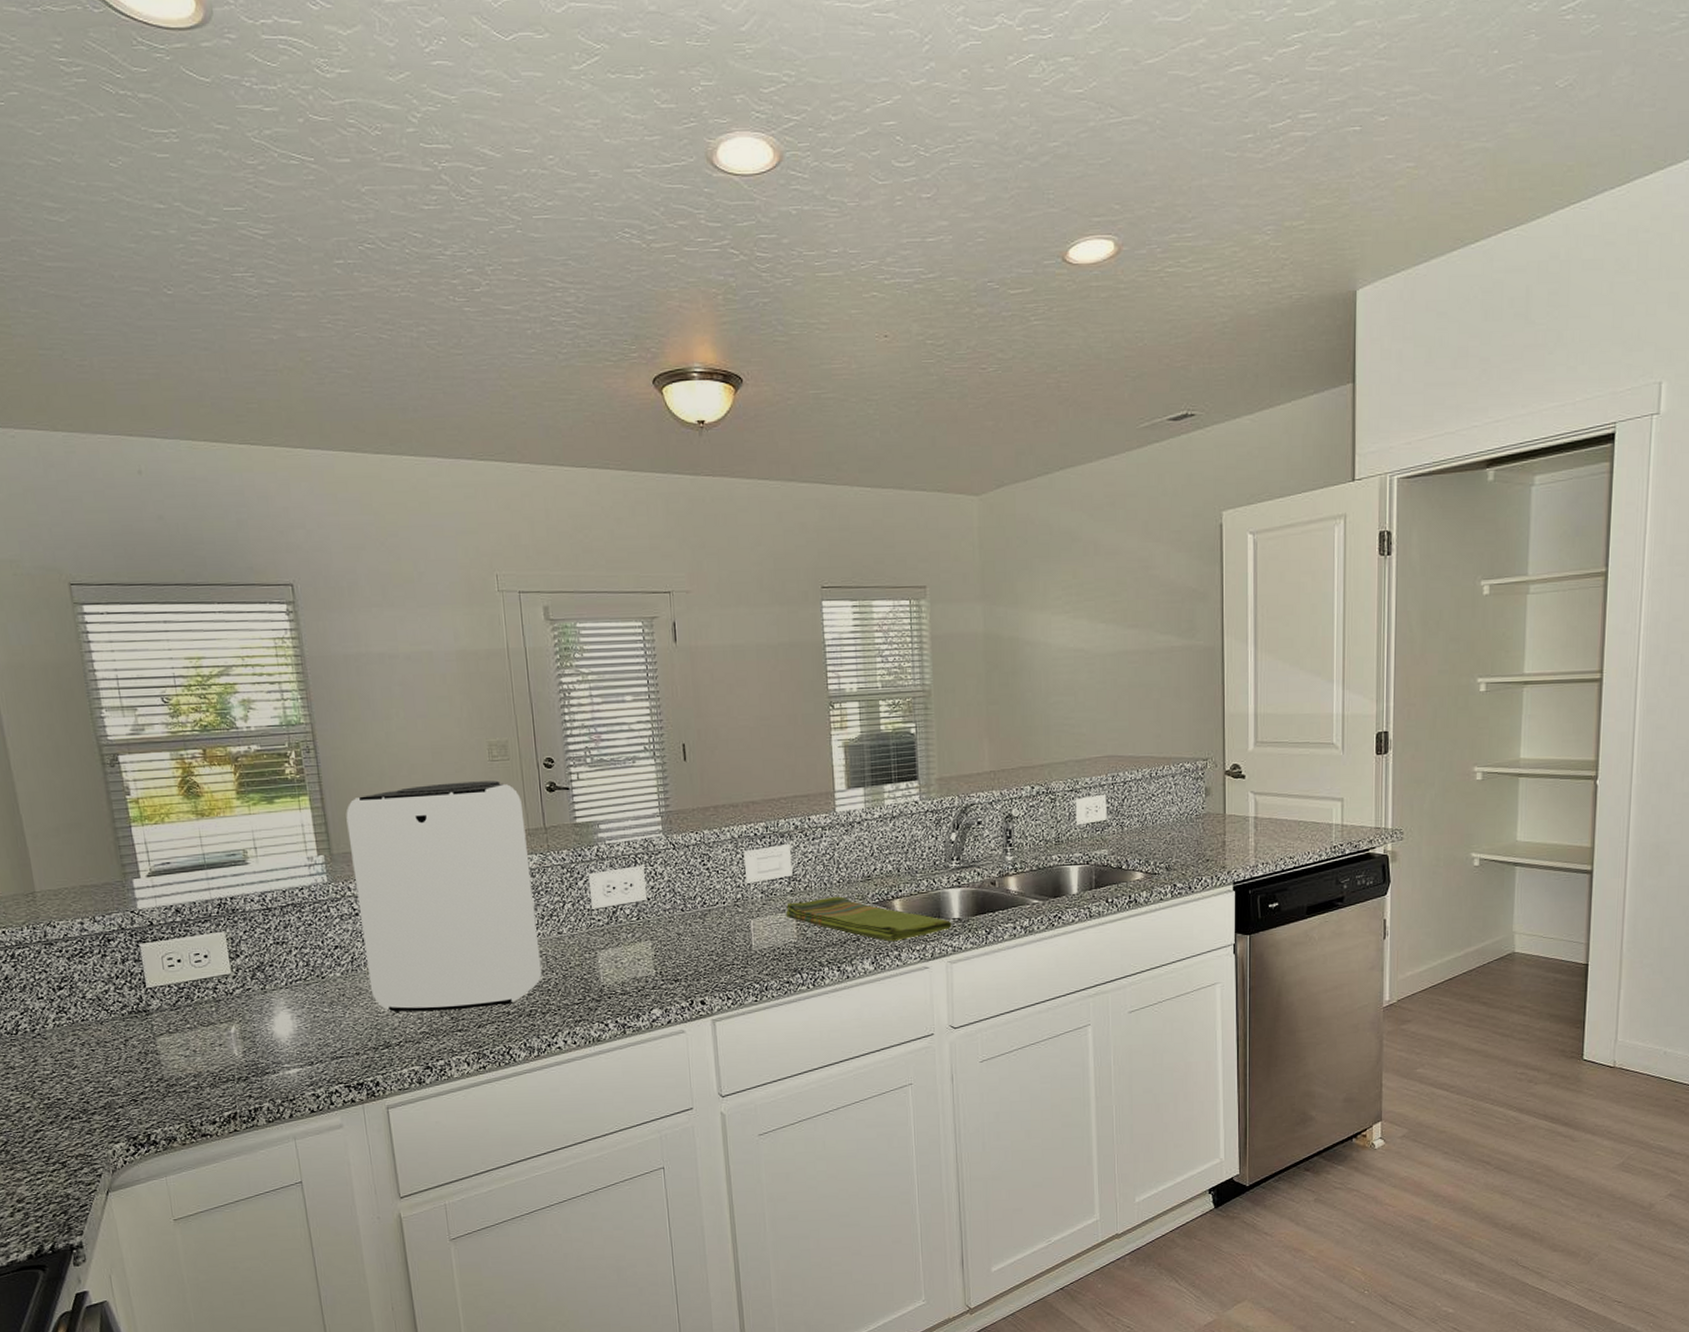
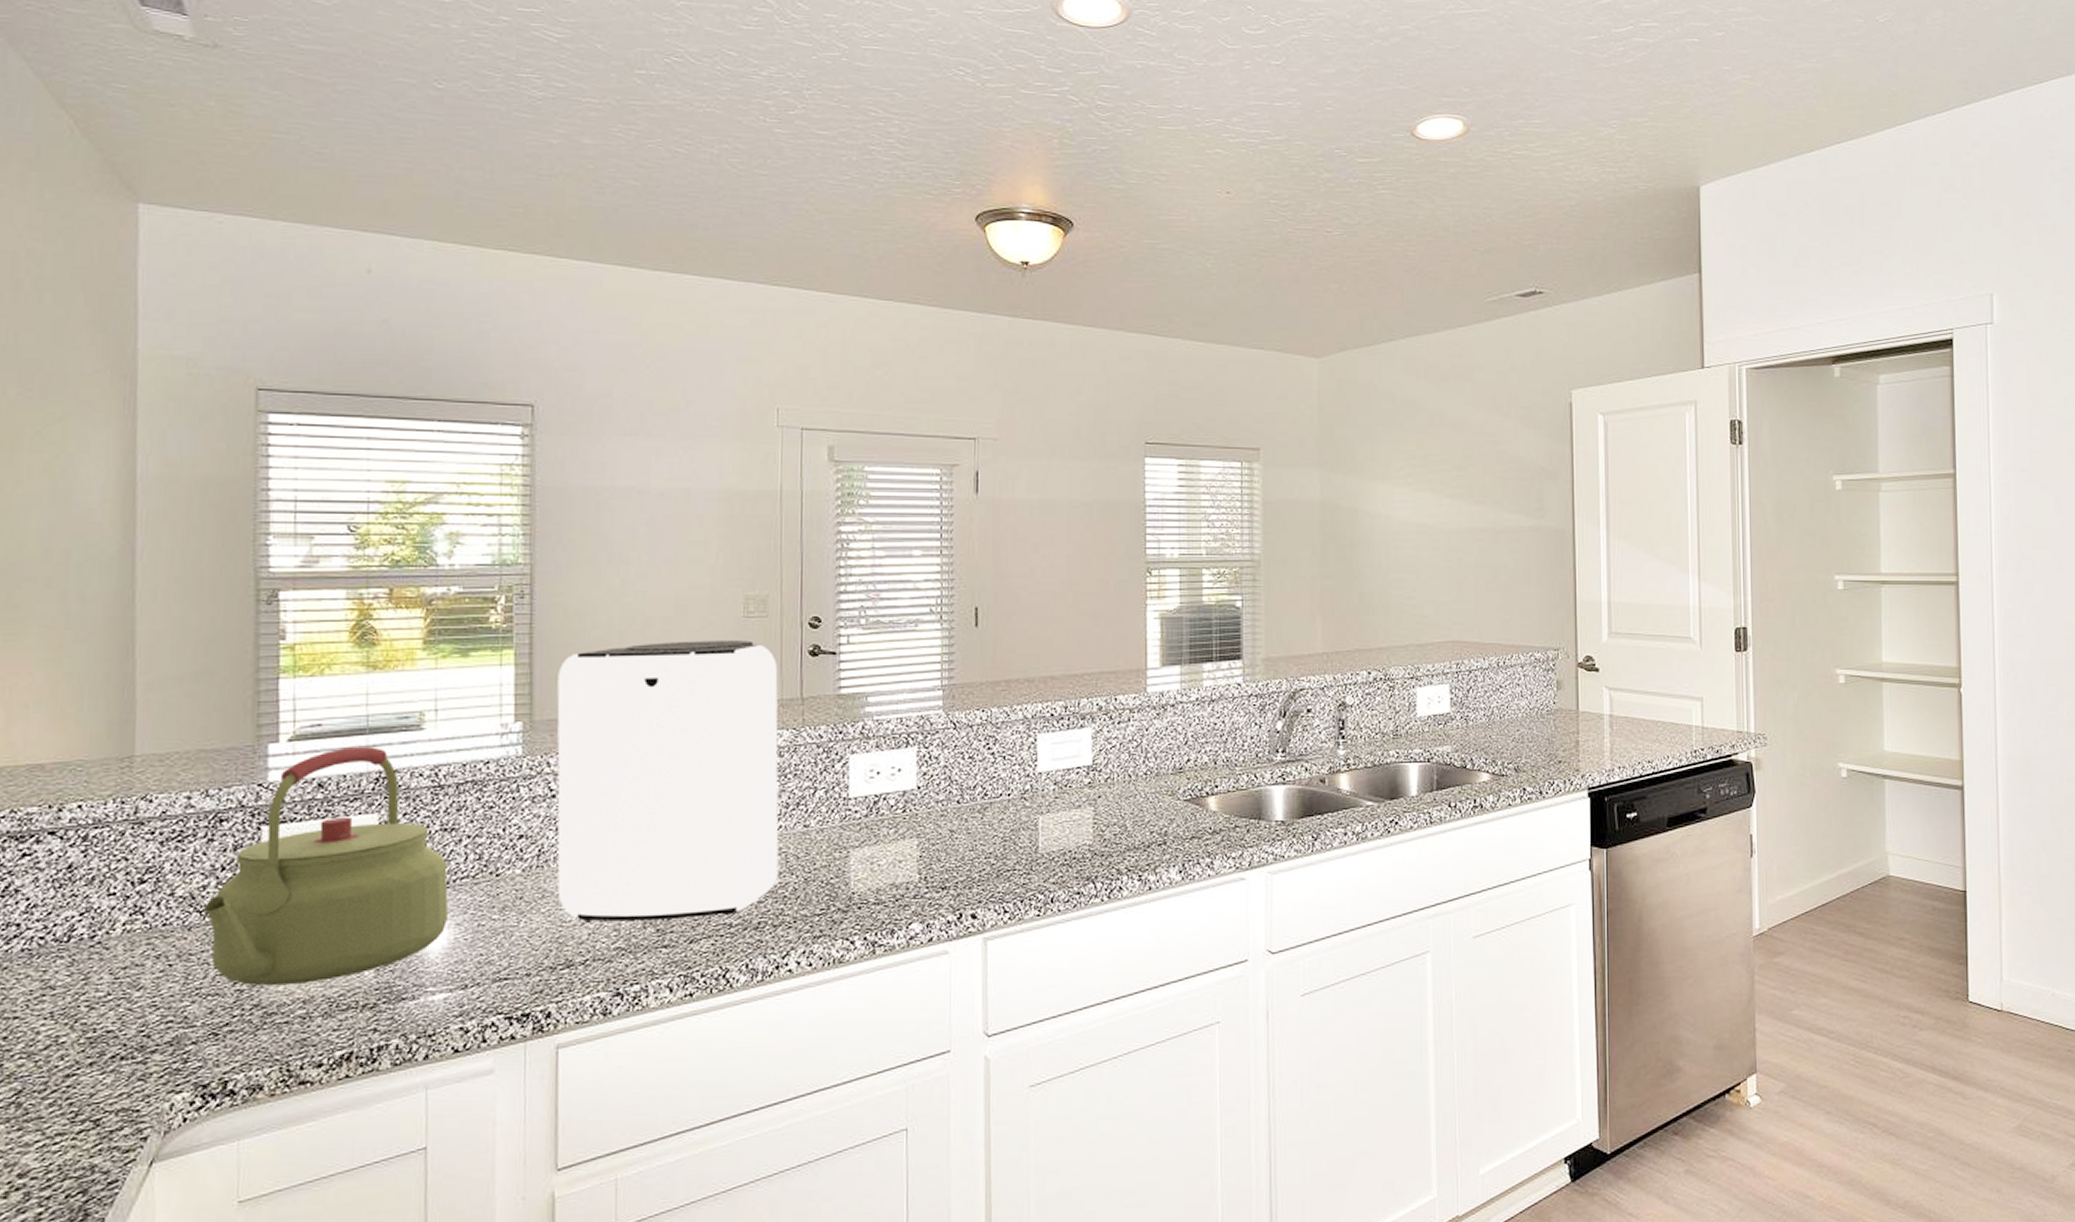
kettle: none [108,879,291,1065] -> present [202,747,449,986]
dish towel: present [785,896,952,941] -> none [1081,791,1274,846]

